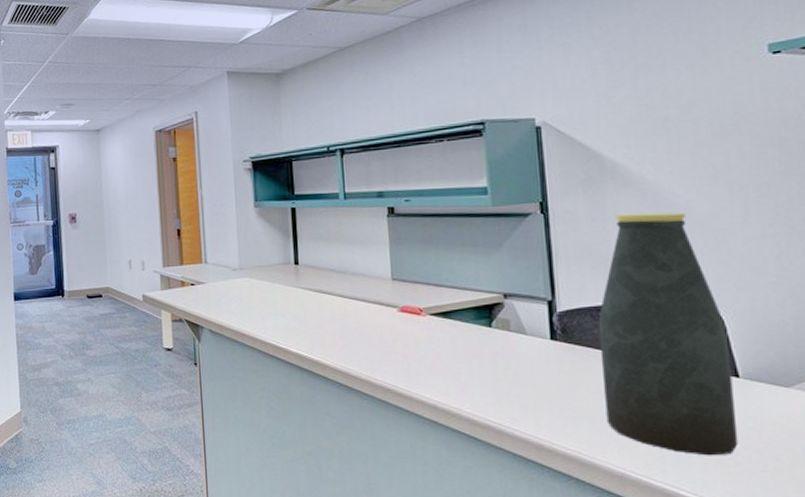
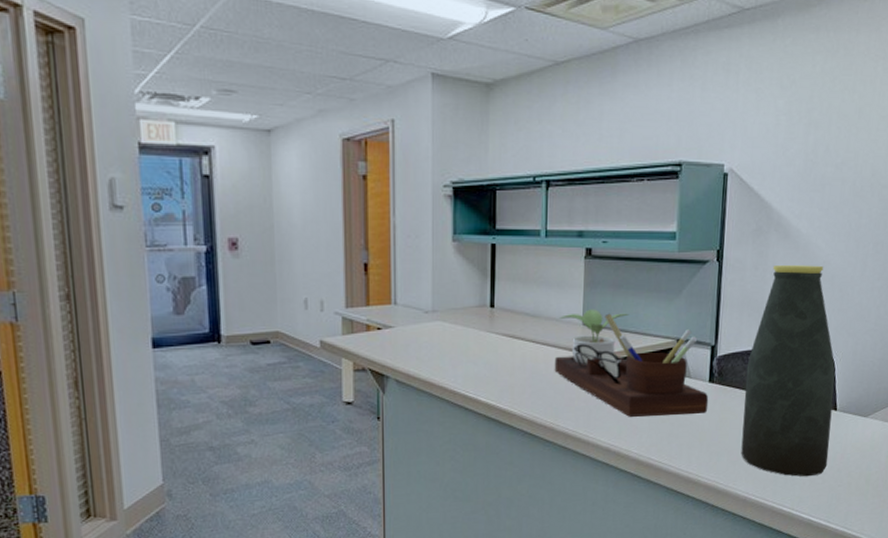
desk organizer: none [365,264,554,375] -> present [554,309,709,417]

